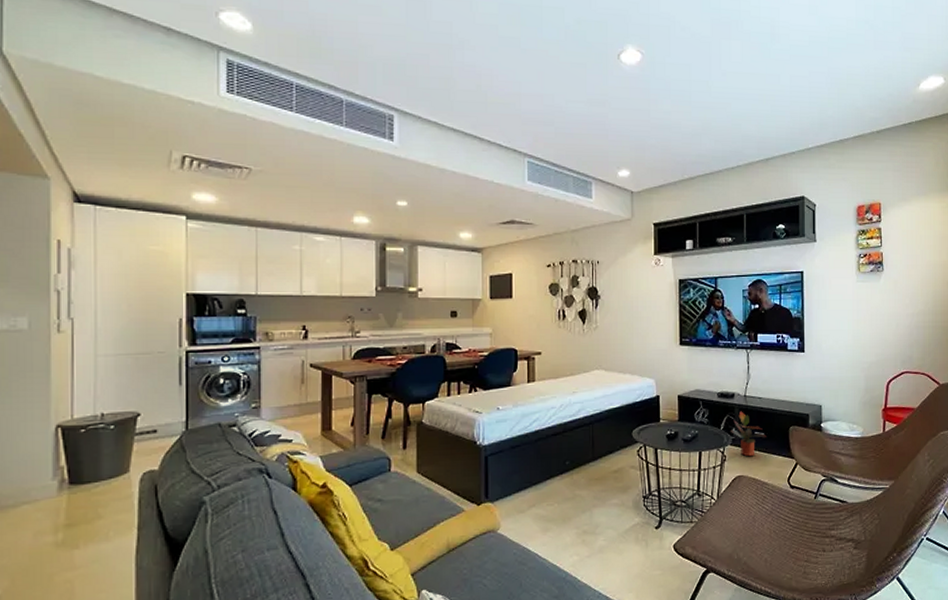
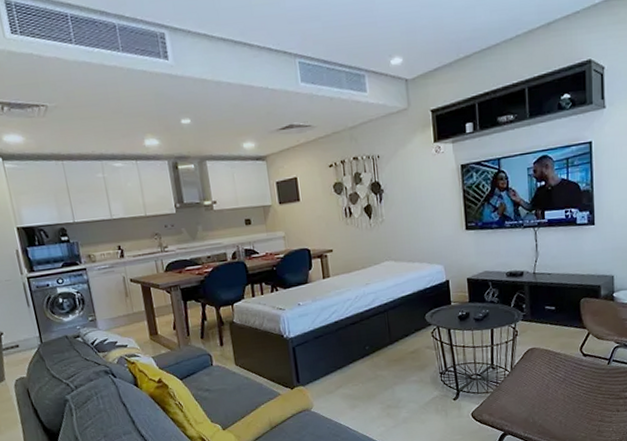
potted plant: present [730,411,766,457] -> none [520,288,557,330]

